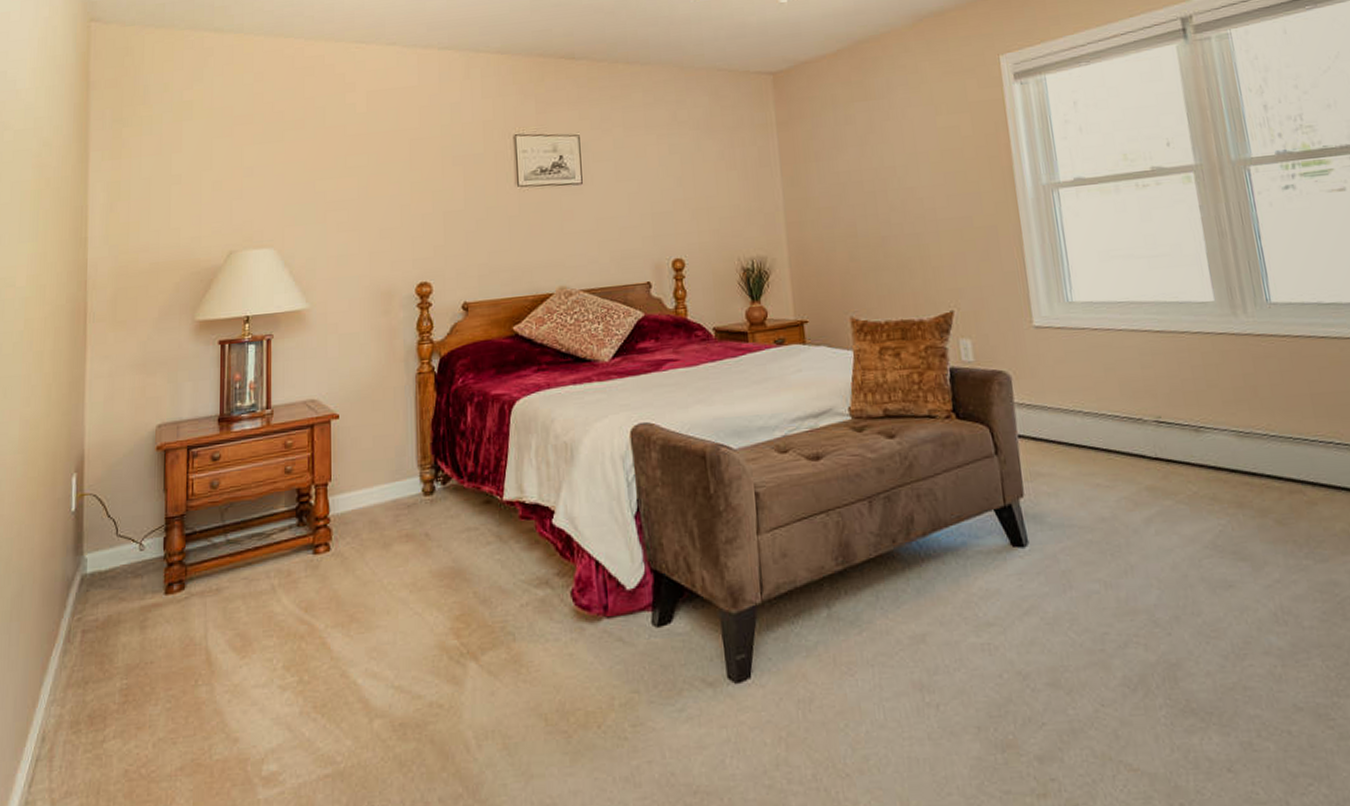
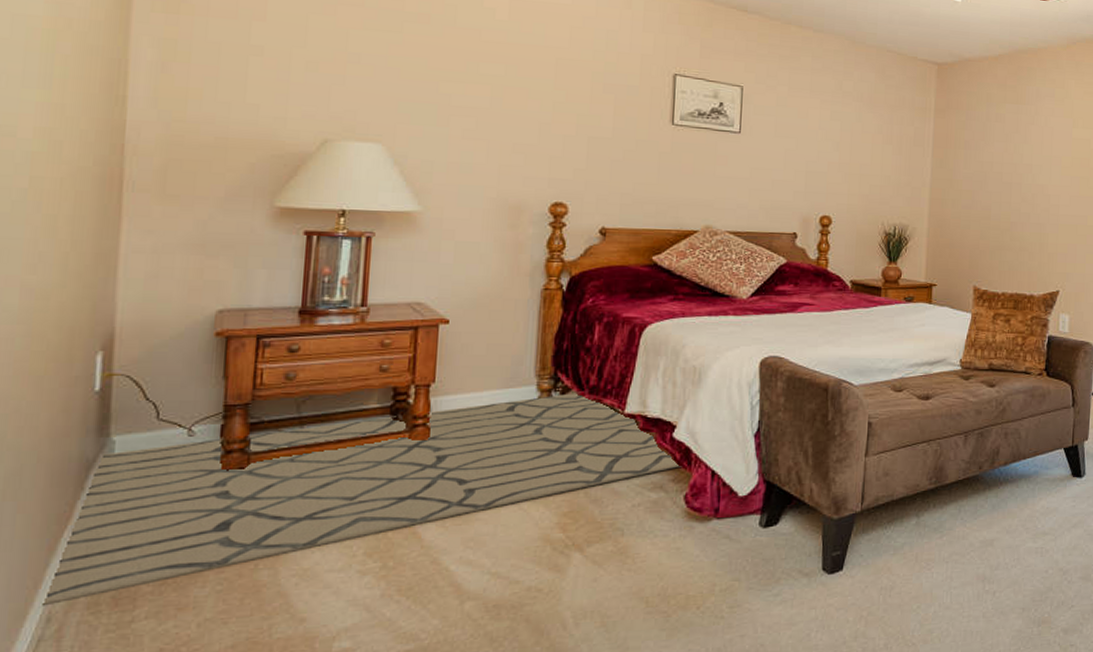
rug: none [39,481,566,725] -> present [42,393,683,606]

